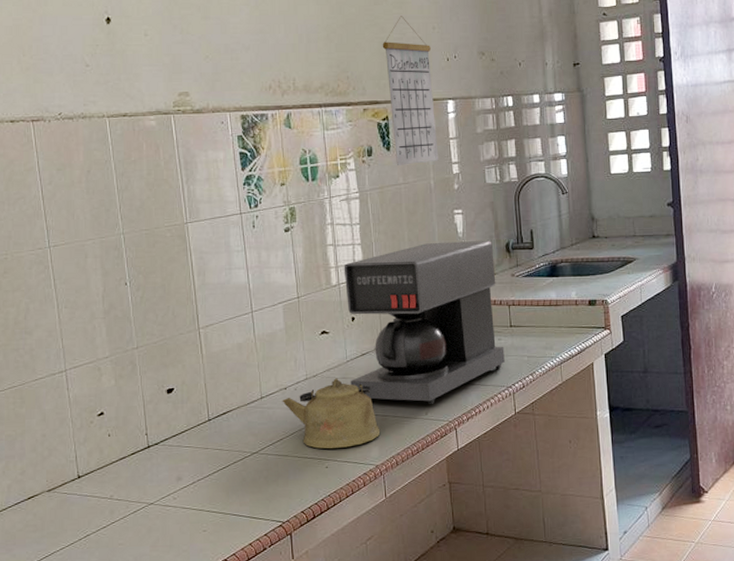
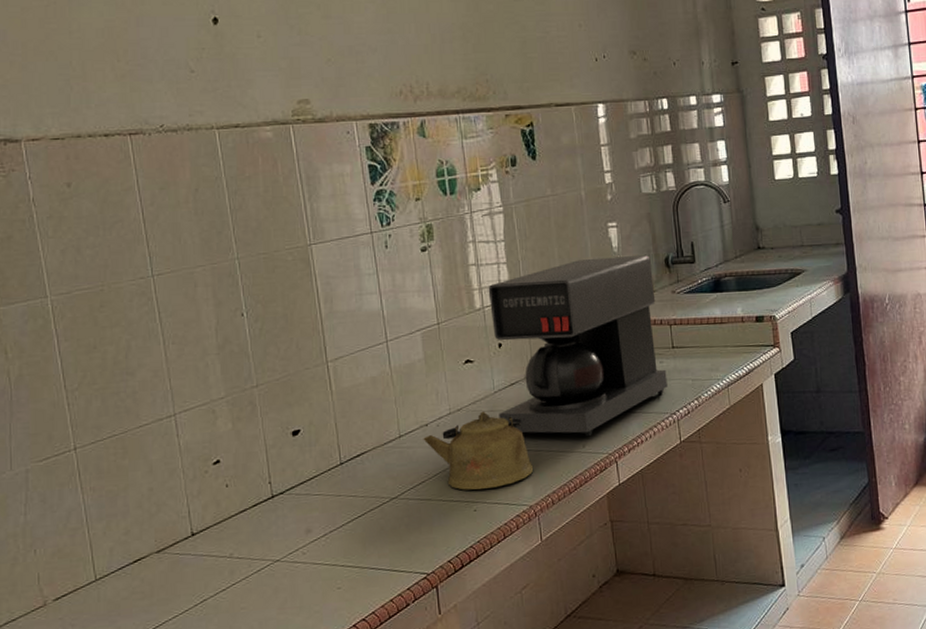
calendar: present [382,16,439,165] -> none [524,13,590,176]

